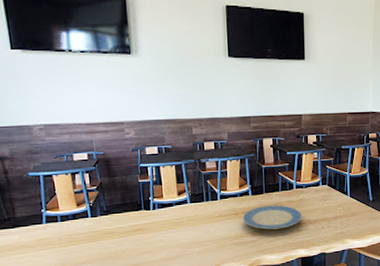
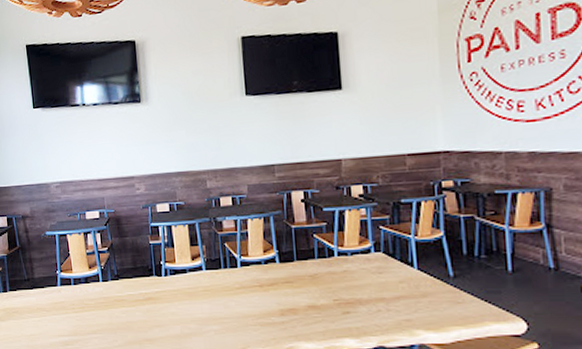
plate: present [243,205,303,230] -> none [269,277,349,309]

